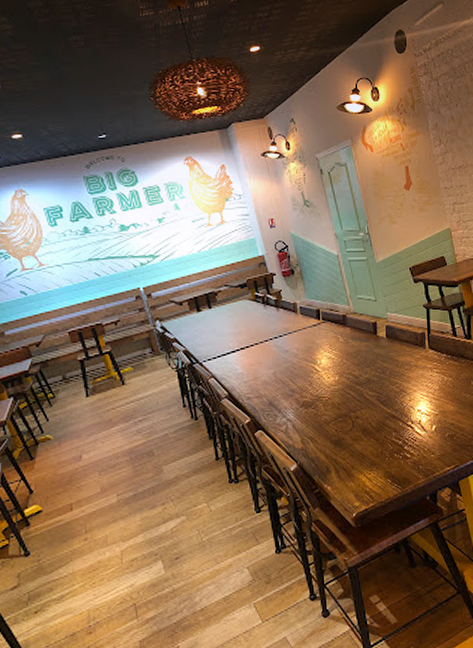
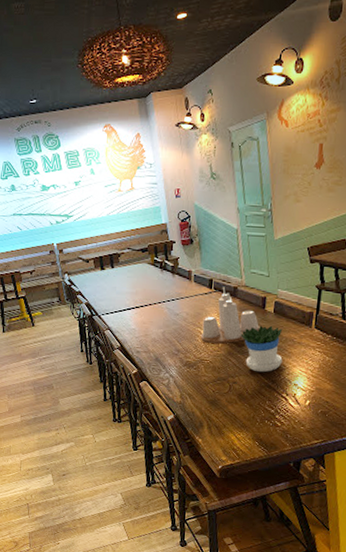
condiment set: none [314,316,375,378] -> present [200,287,260,344]
flowerpot: none [356,351,402,403] -> present [240,325,283,373]

